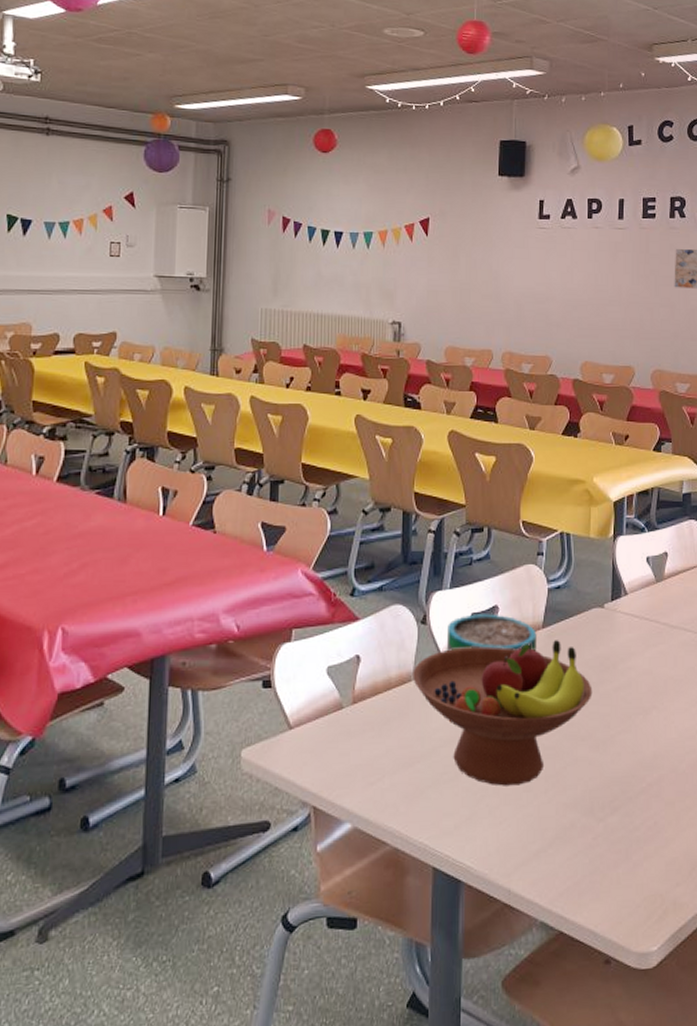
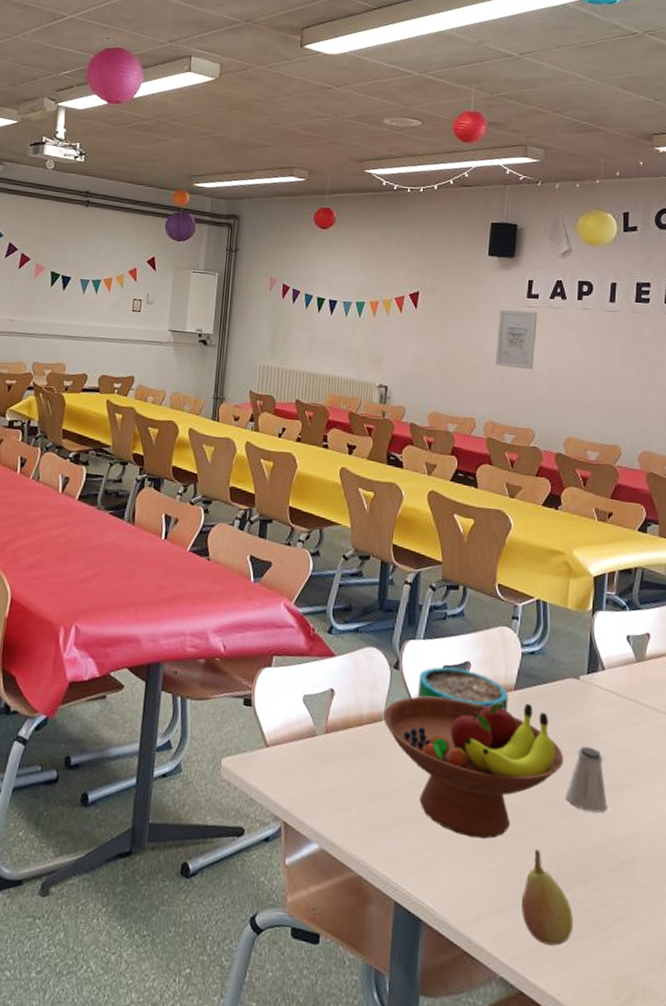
wall art: none [510,232,550,295] -> present [495,309,538,370]
fruit: none [558,786,607,880] -> present [522,849,573,946]
saltshaker: none [595,674,635,739] -> present [565,746,607,813]

